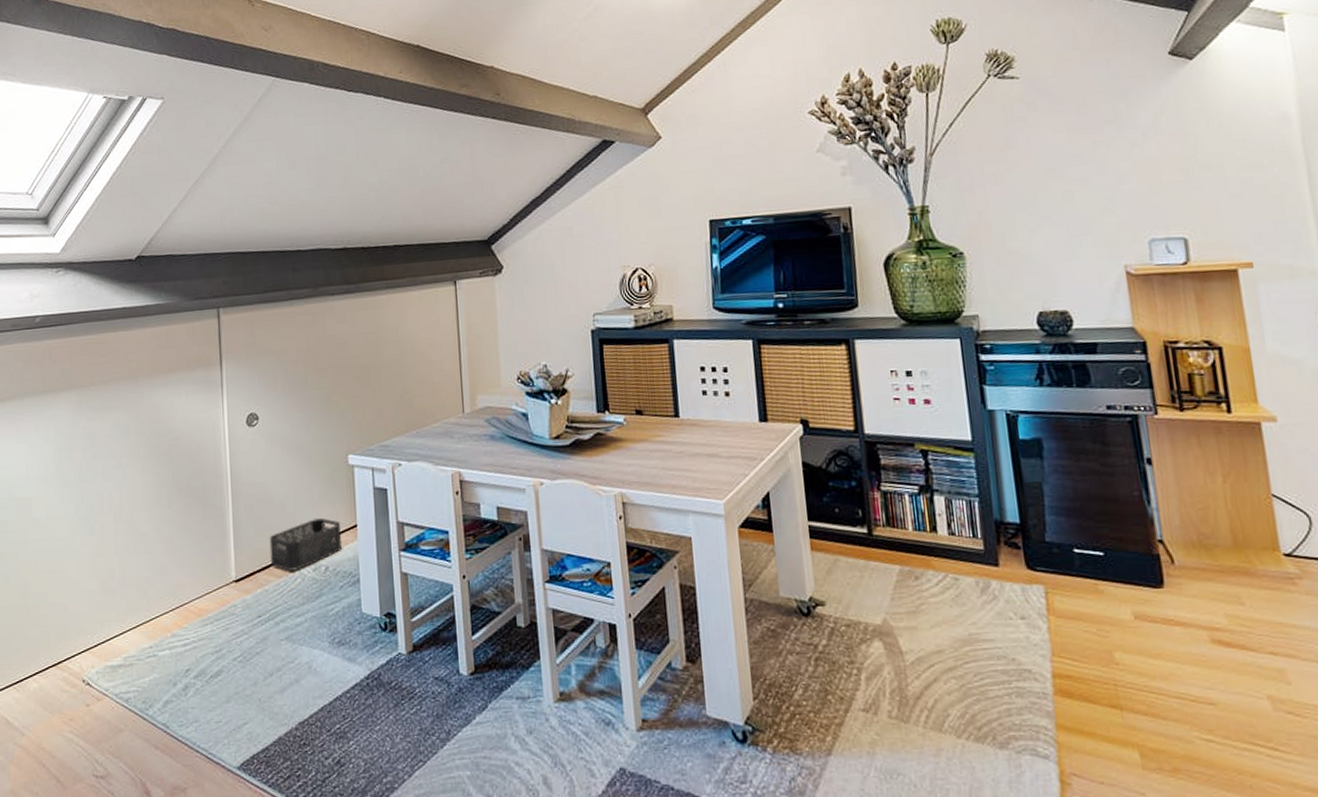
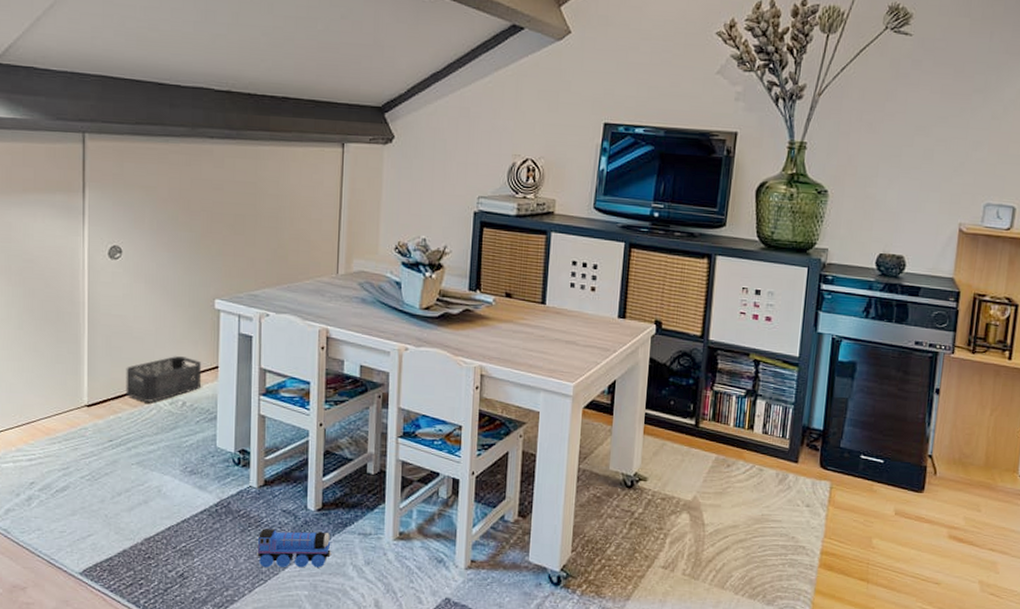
toy train: none [412,699,491,746] -> present [257,528,332,568]

